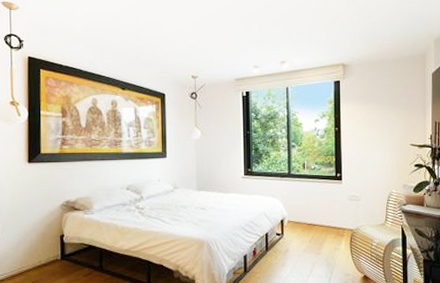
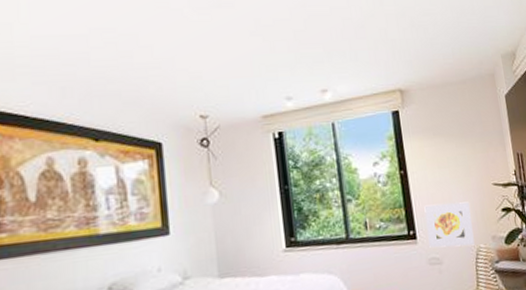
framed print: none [351,155,389,190] -> present [424,201,475,248]

